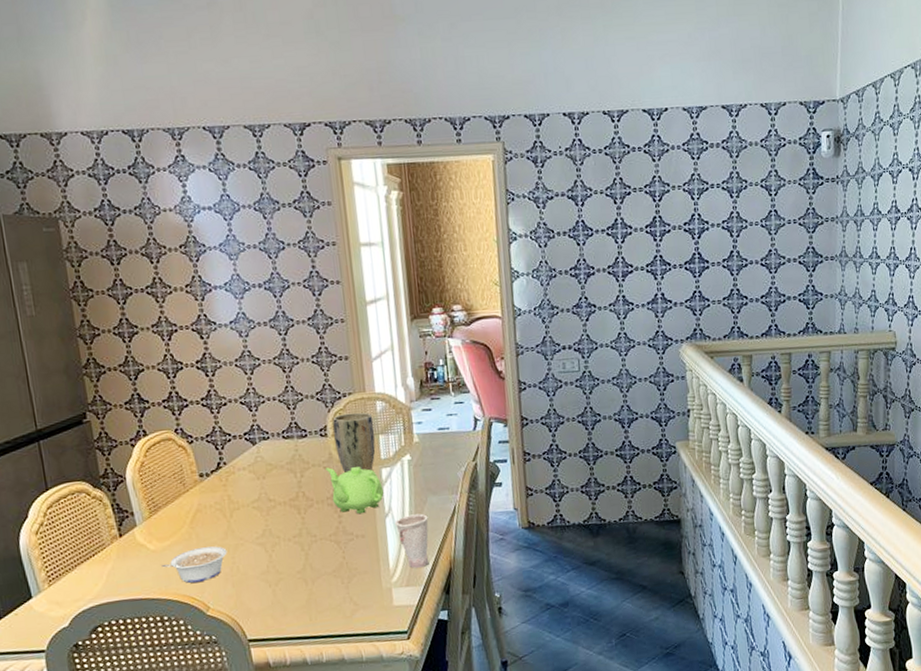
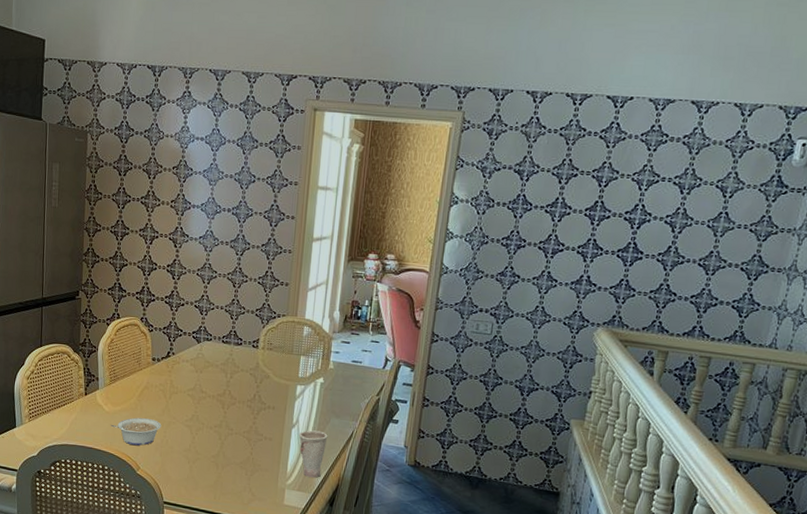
teapot: present [326,467,384,515] -> none [251,375,295,421]
plant pot: present [332,412,376,473] -> none [263,331,299,385]

